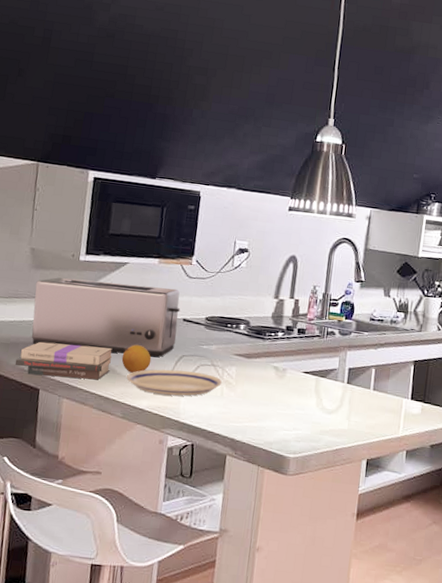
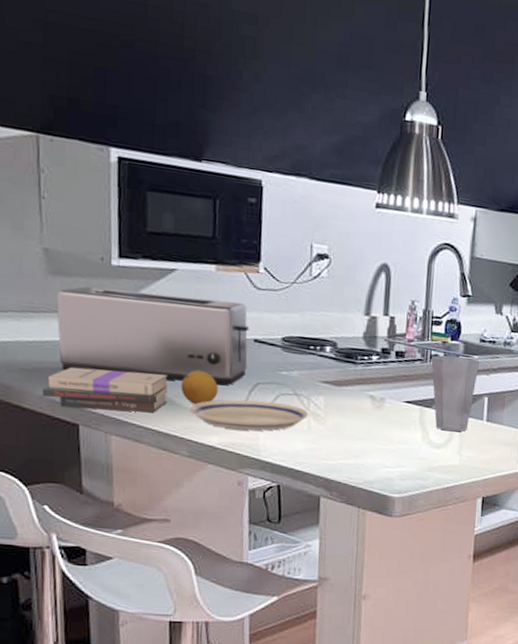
cup: none [327,332,369,400] -> present [431,355,479,432]

